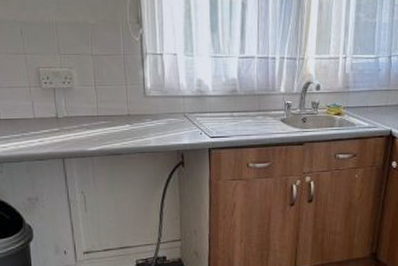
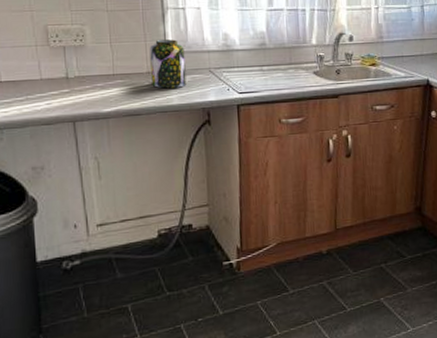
jar: none [130,83,163,131] -> present [150,38,187,89]

